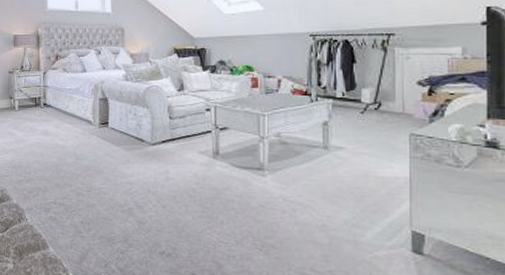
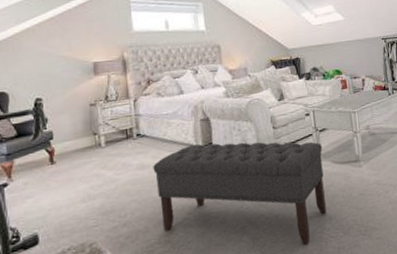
bench: none [55,121,221,242] -> present [153,142,326,245]

